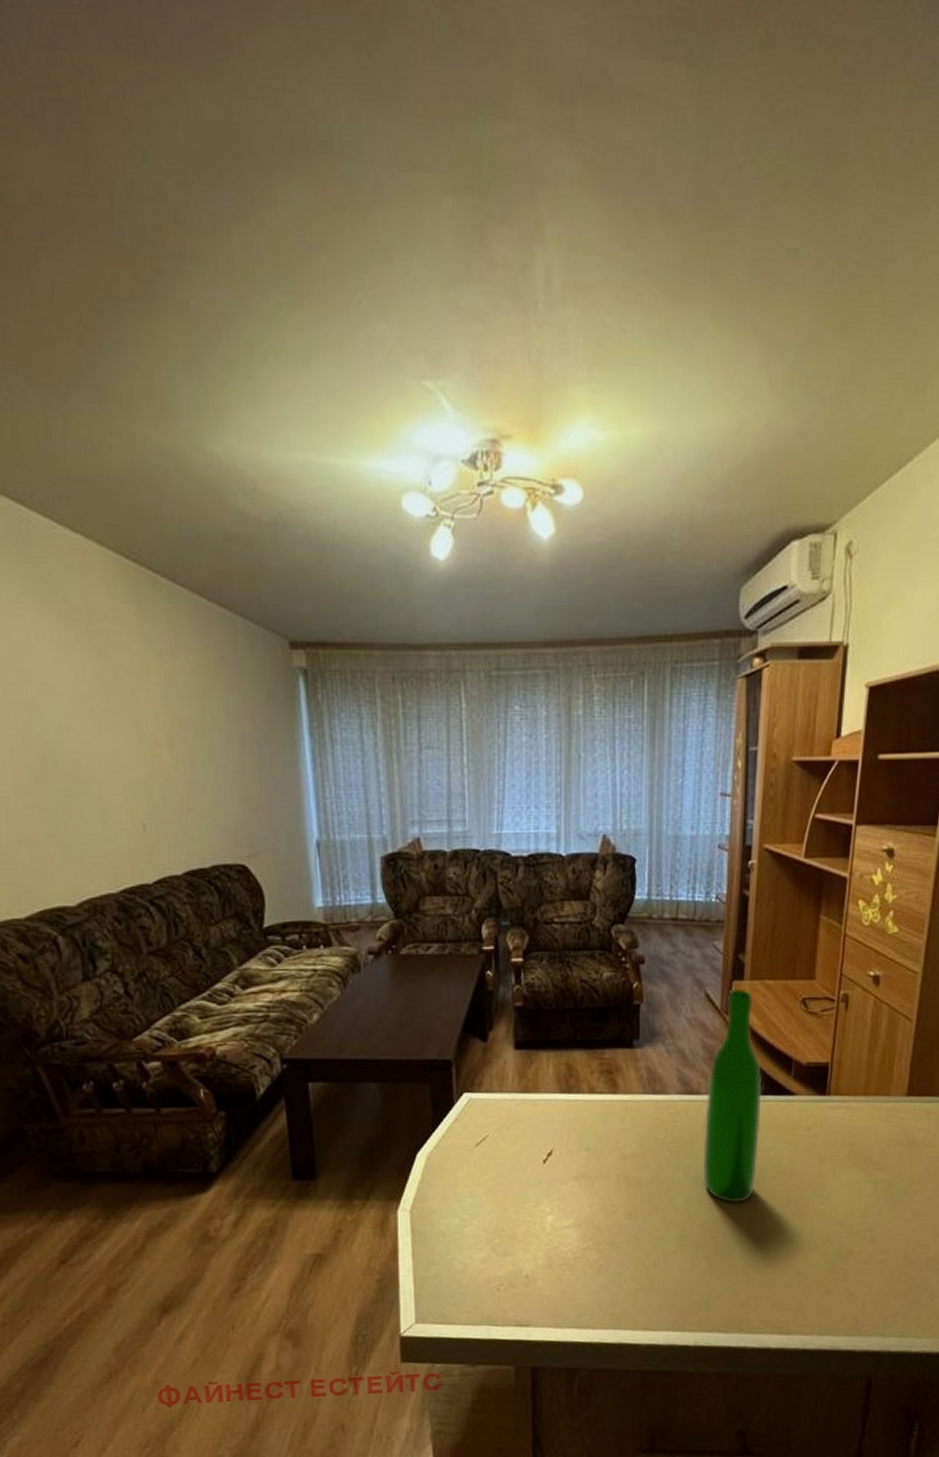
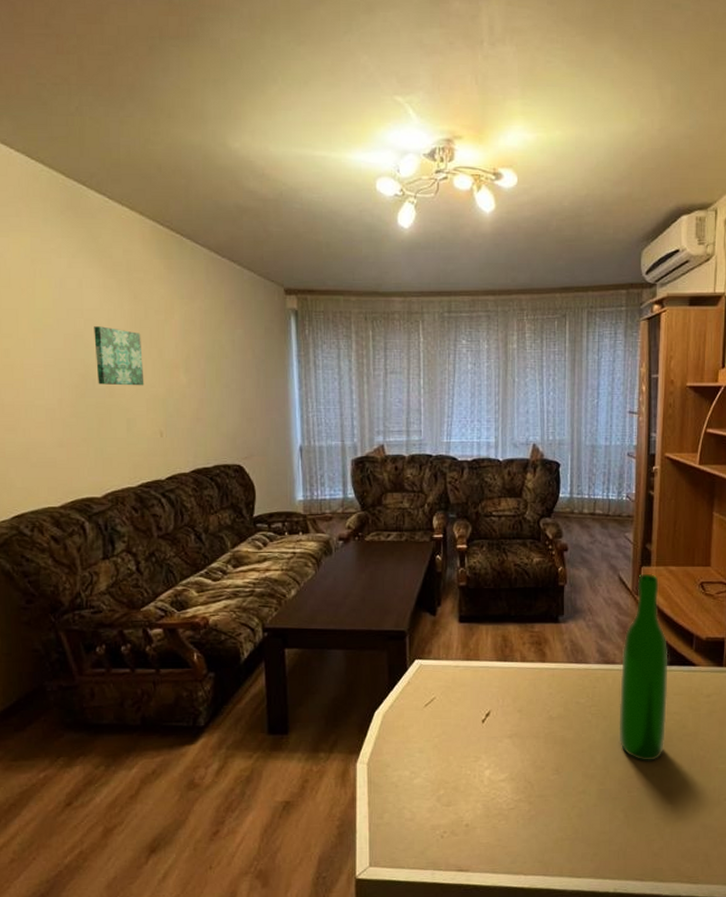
wall art: none [50,692,119,768] -> present [94,326,144,386]

